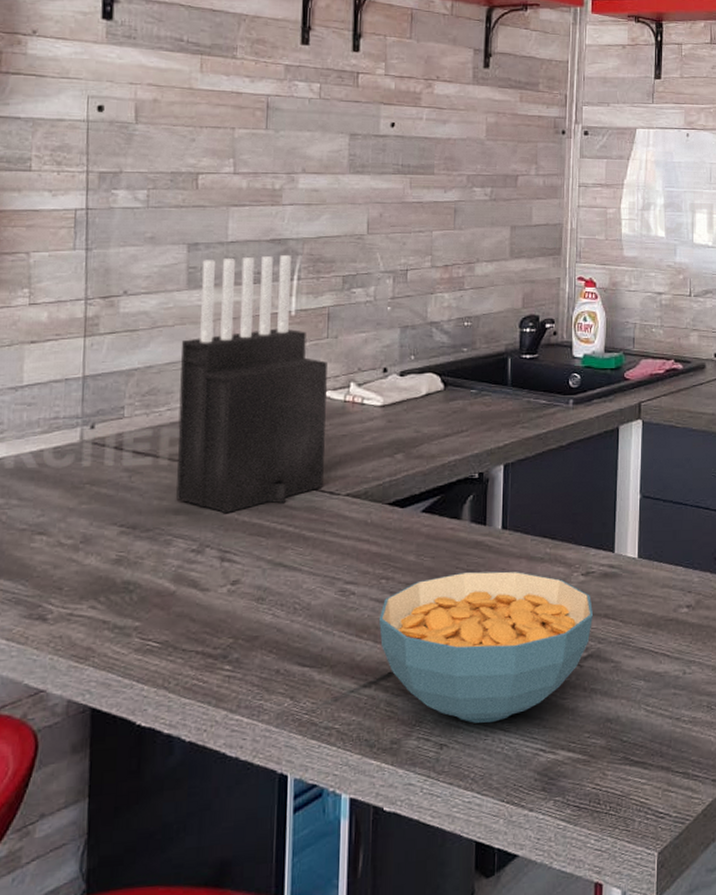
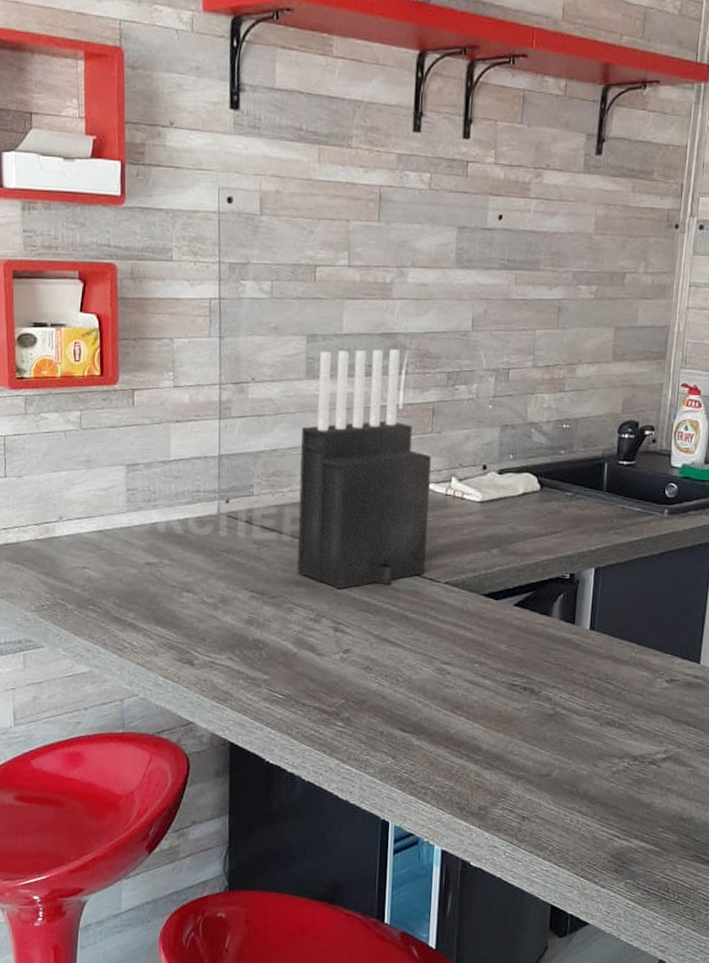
cereal bowl: present [379,571,594,723] -> none [472,665,675,805]

